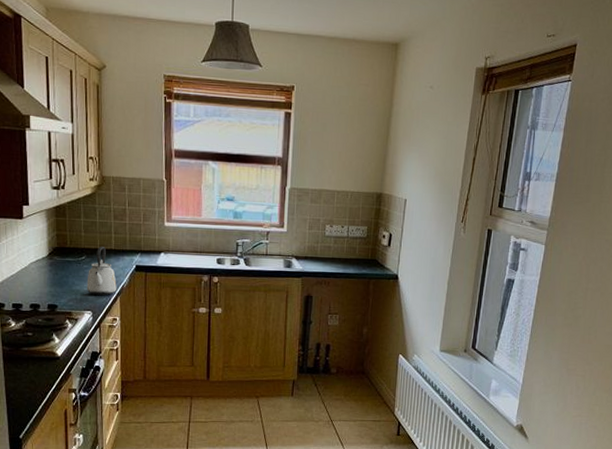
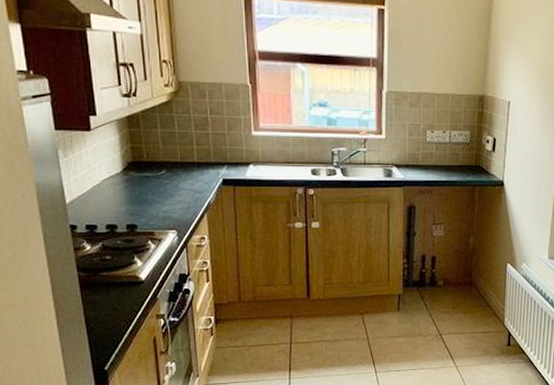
kettle: present [86,246,117,296] -> none [168,159,203,213]

